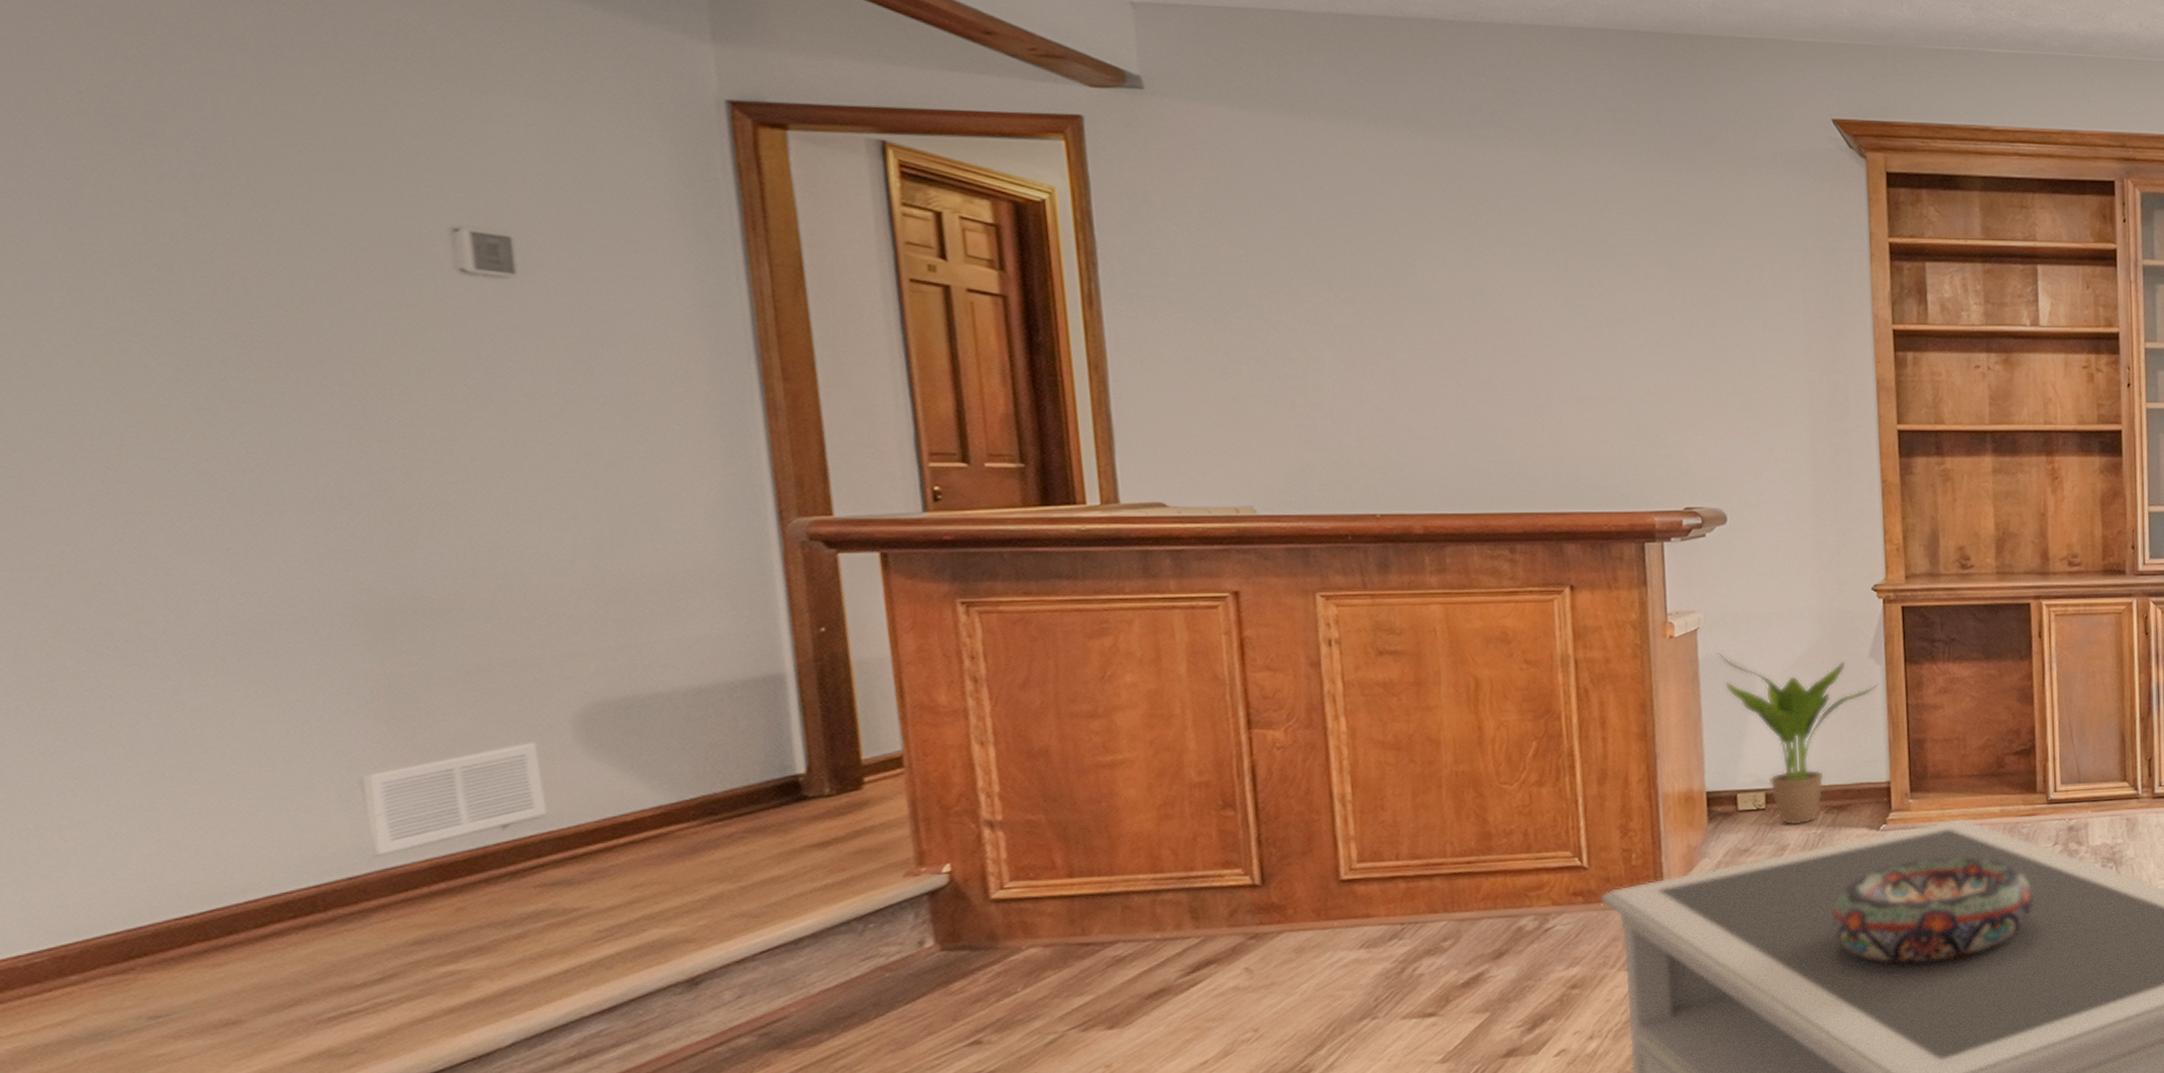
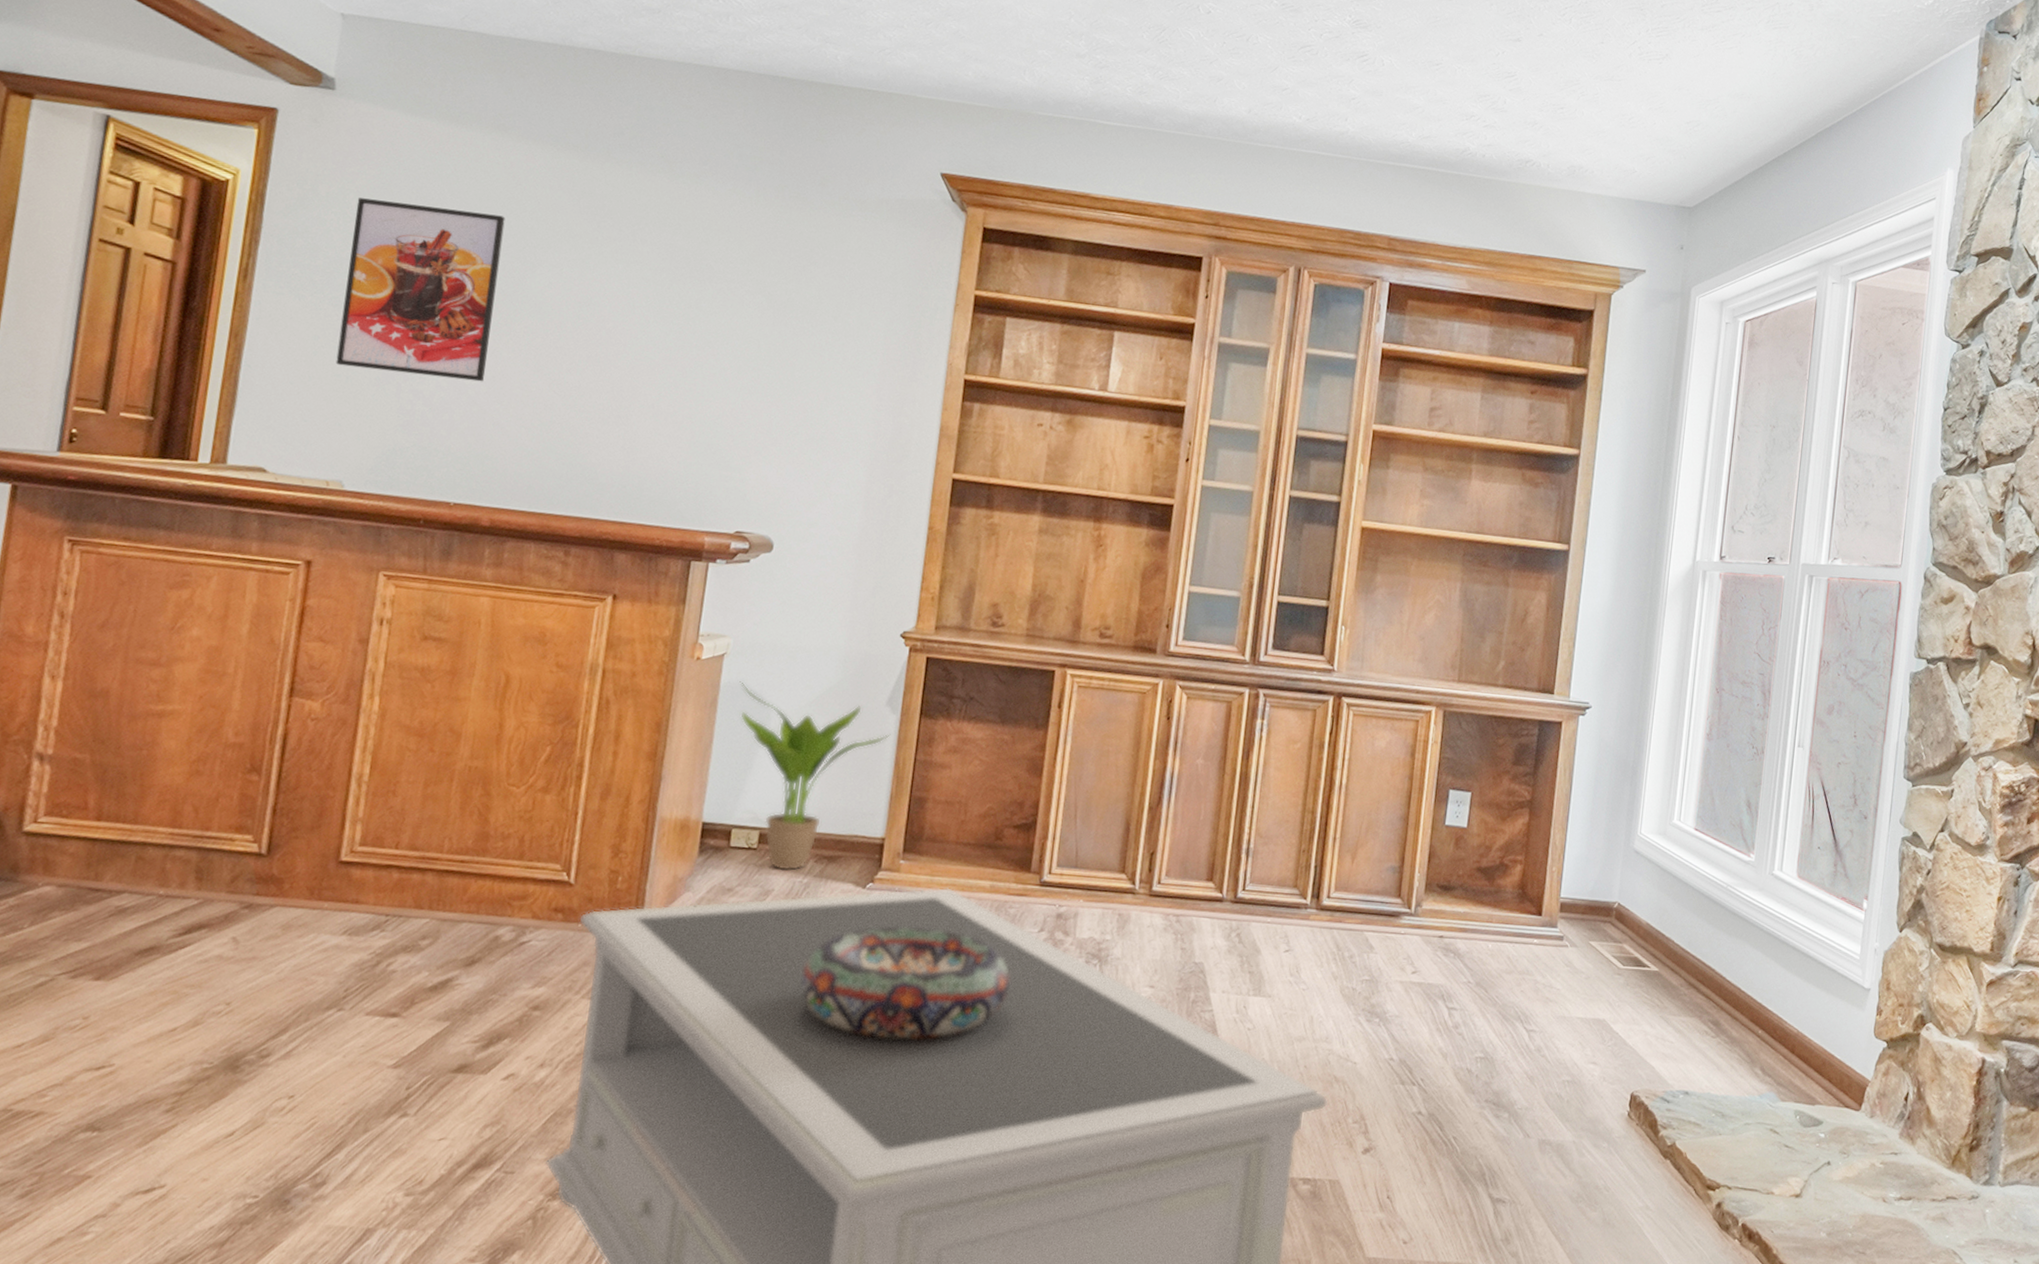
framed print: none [1198,205,1385,387] -> present [335,198,506,382]

